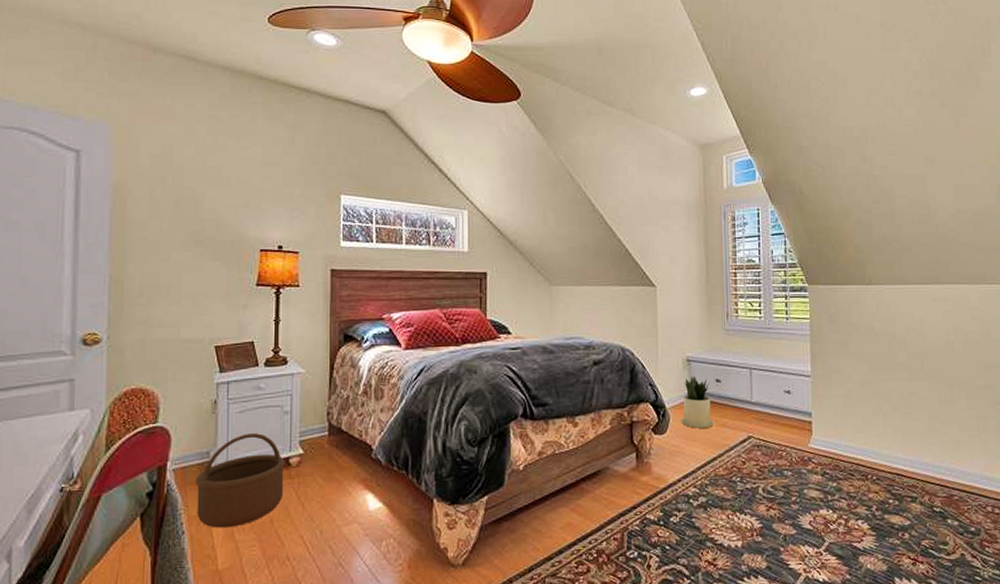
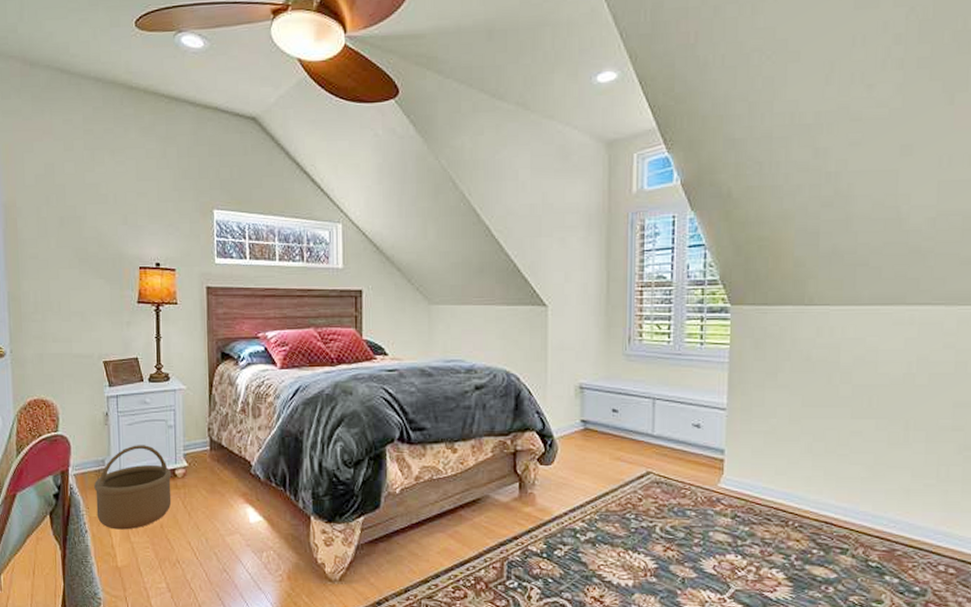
planter: present [681,375,714,428] -> none [570,404,608,461]

